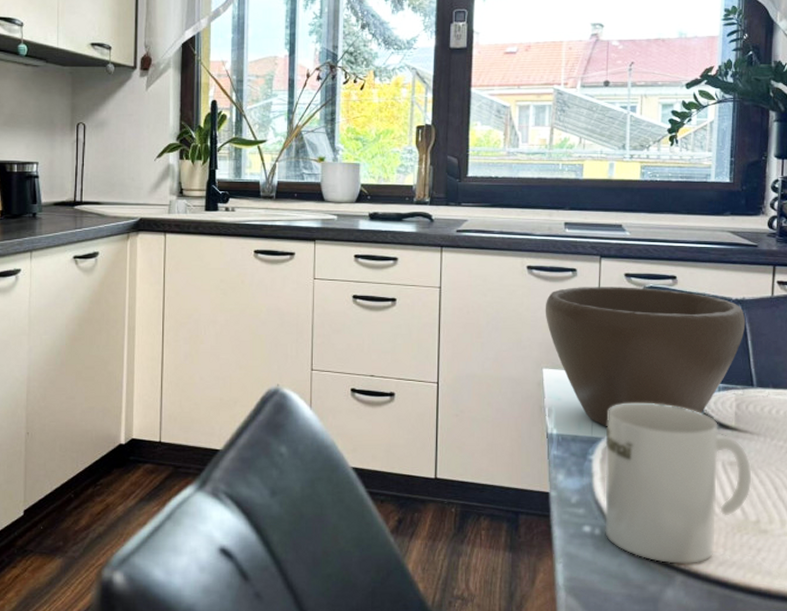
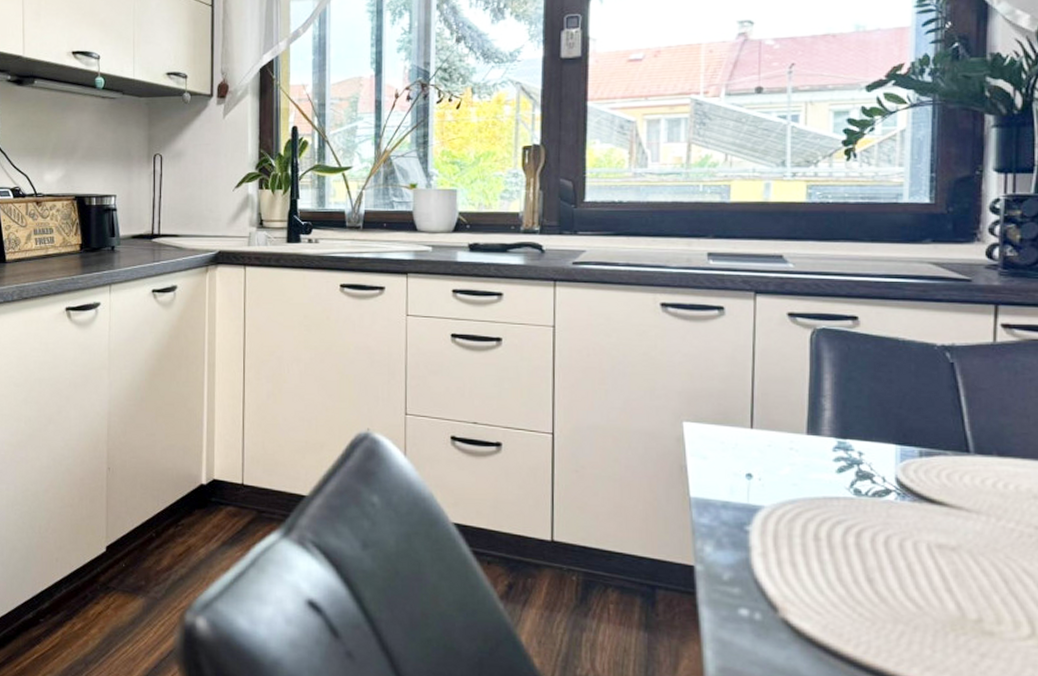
bowl: present [545,287,746,427] -> none [684,328,957,494]
mug: present [604,402,752,564] -> none [766,466,970,665]

